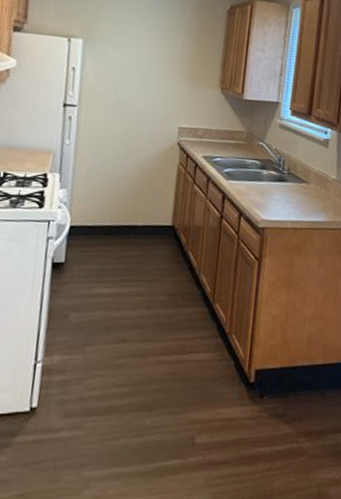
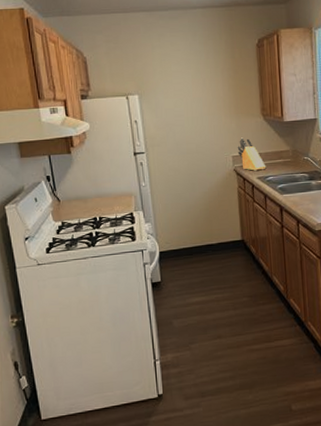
knife block: none [185,108,215,149] -> present [237,137,266,171]

